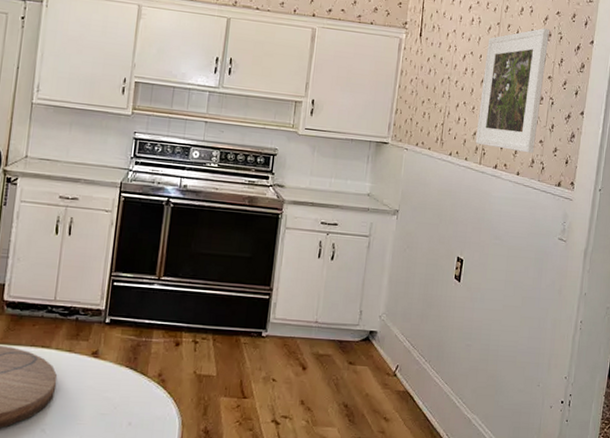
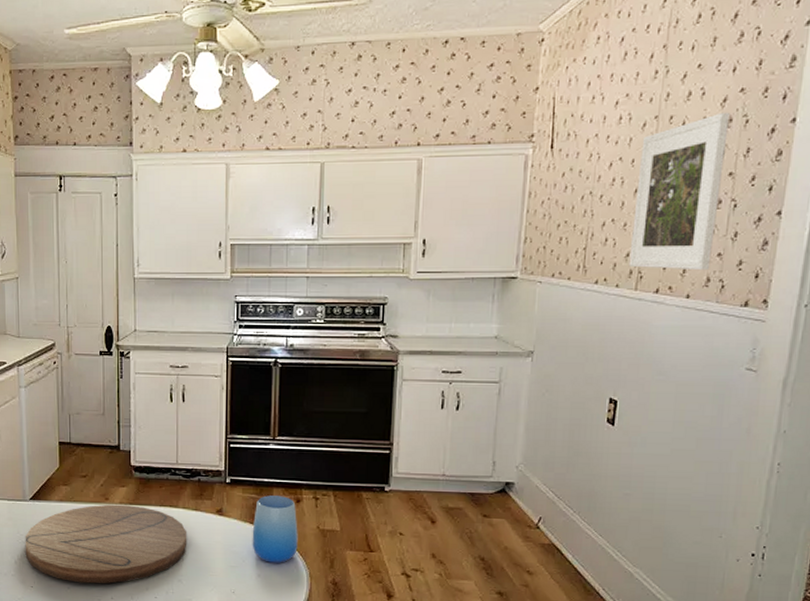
cup: none [125,337,175,410] -> present [252,495,298,563]

